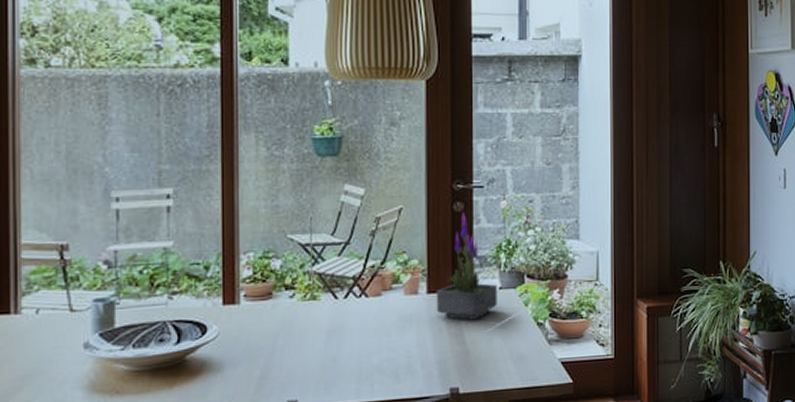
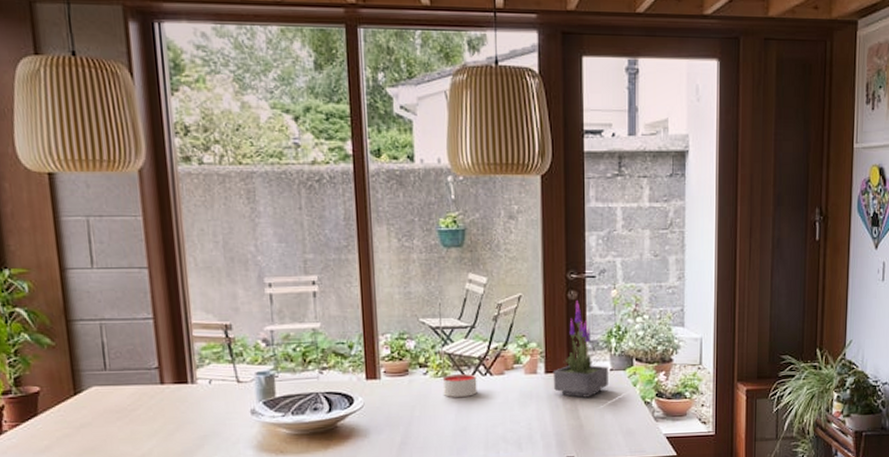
candle: none [311,296,350,323] -> present [442,374,477,397]

